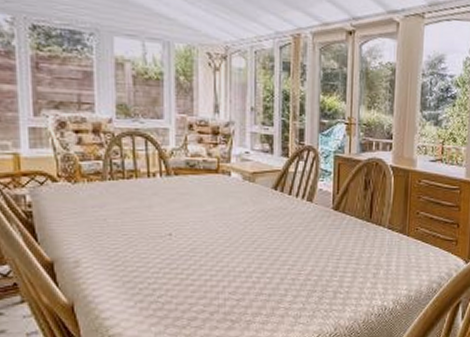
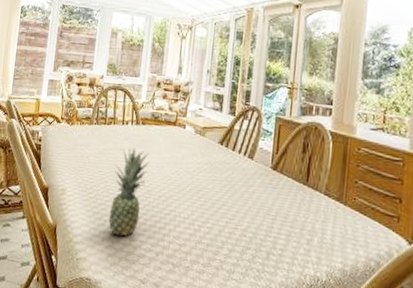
fruit: none [145,202,191,303] -> present [108,147,151,237]

